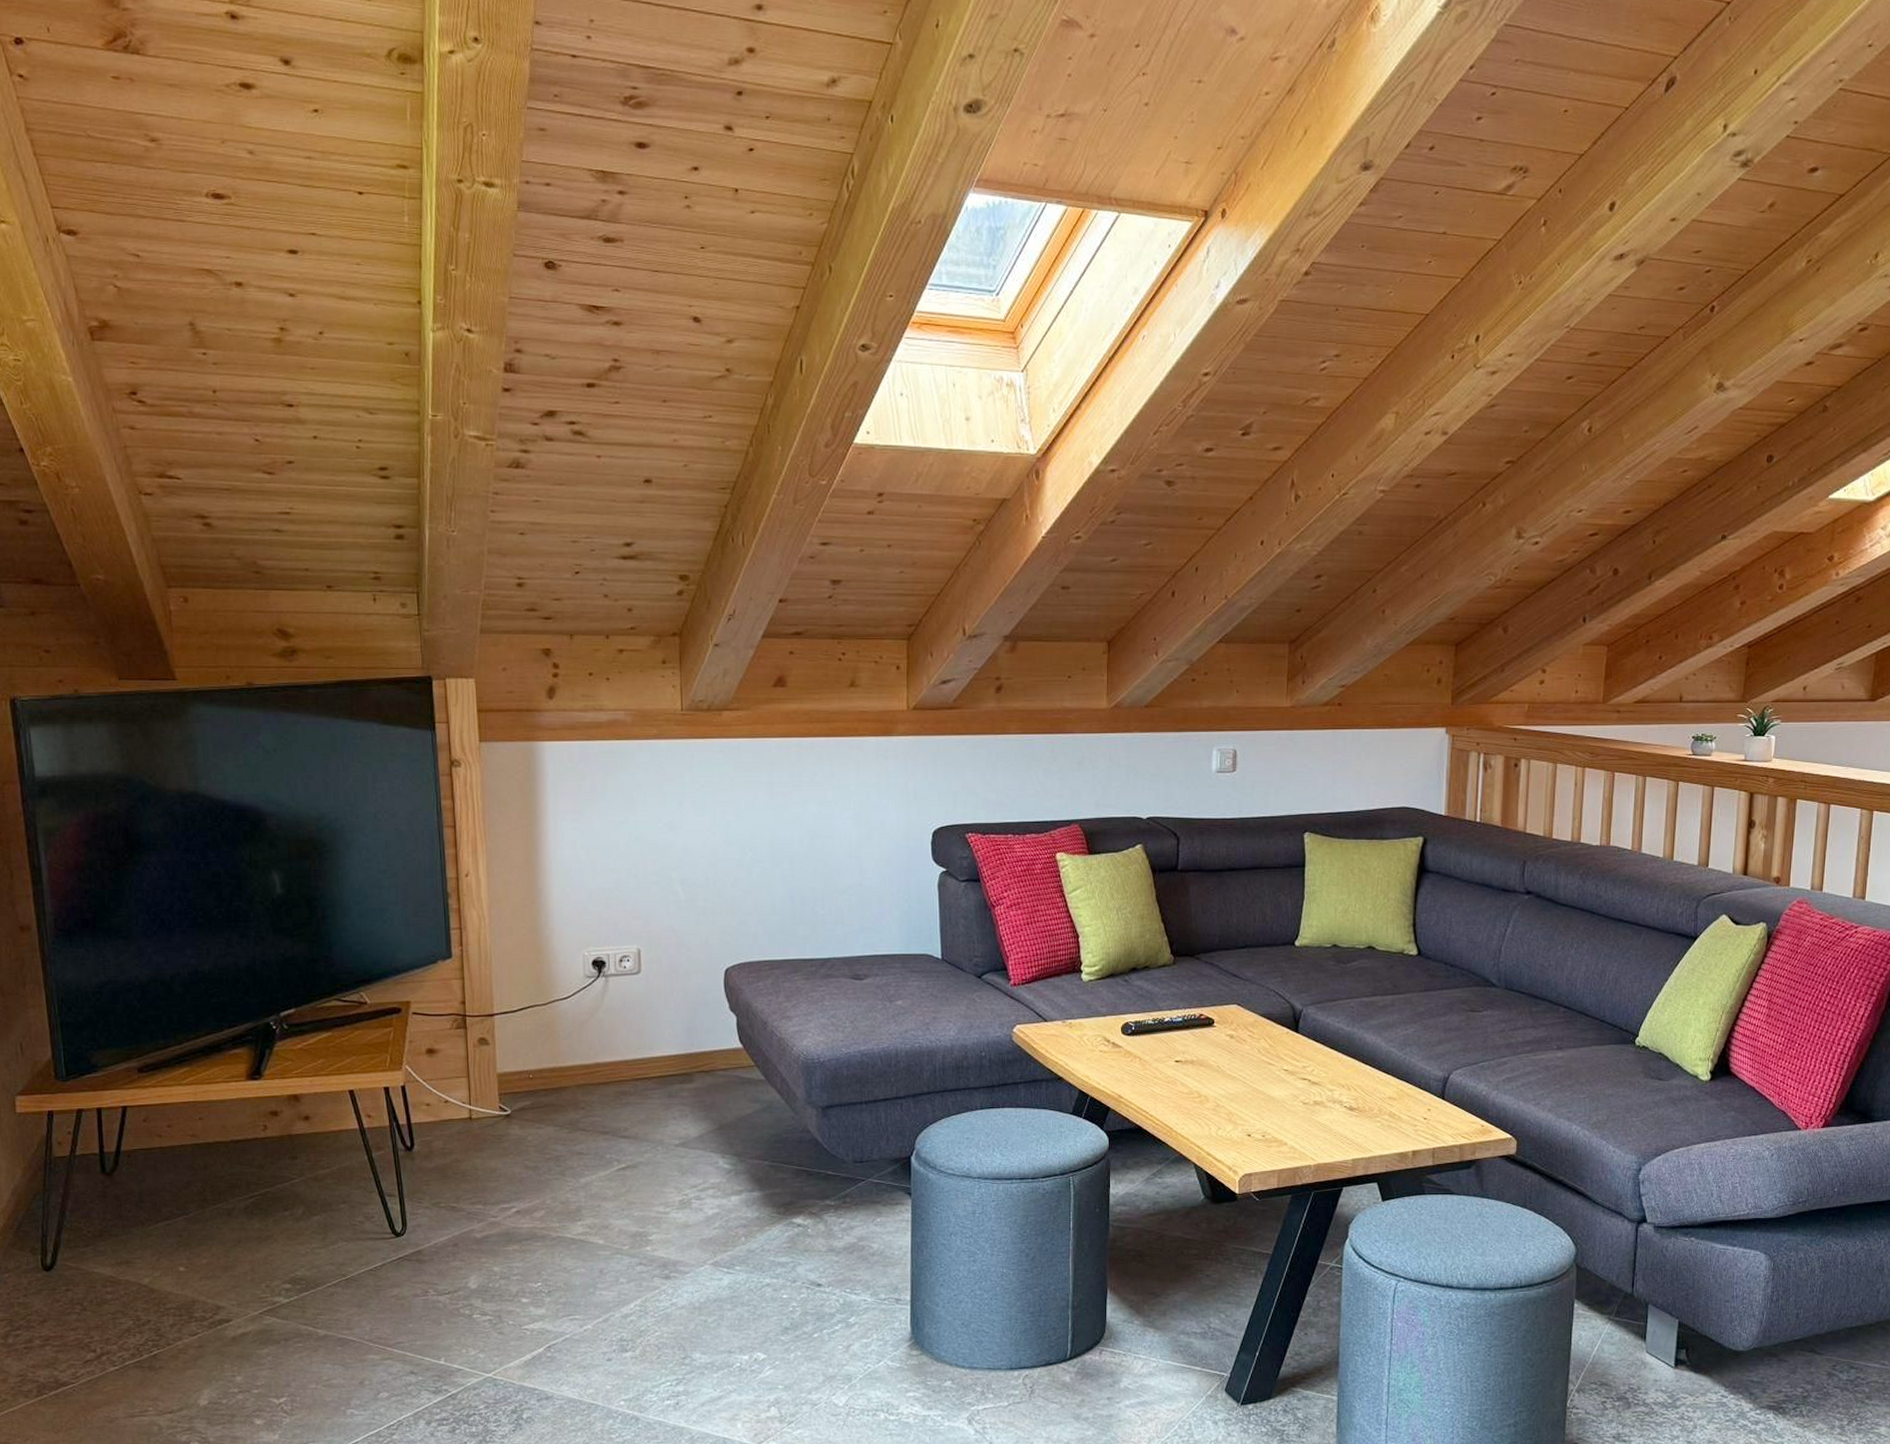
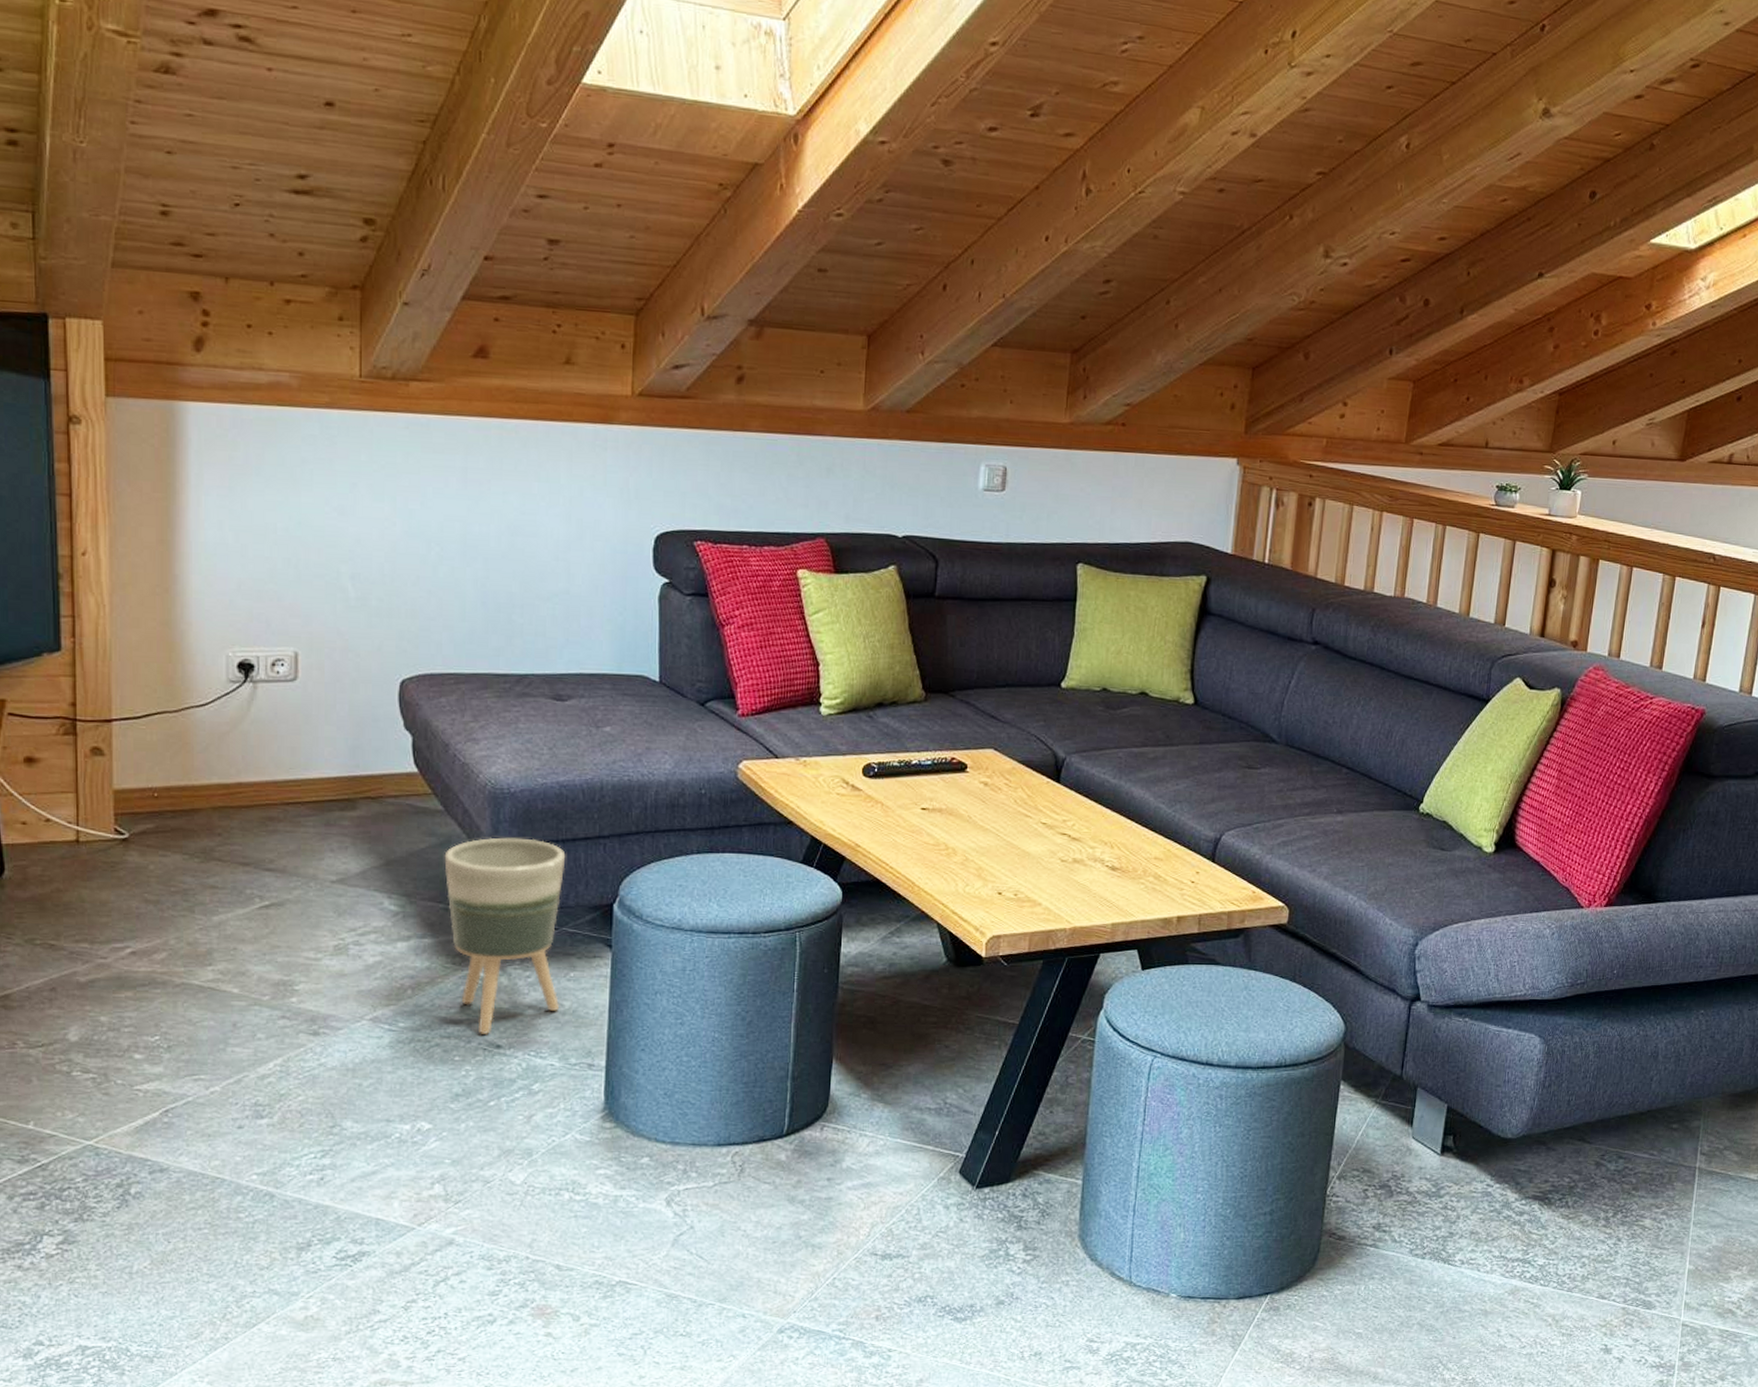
planter: none [767,1101,870,1276] -> present [444,837,566,1036]

